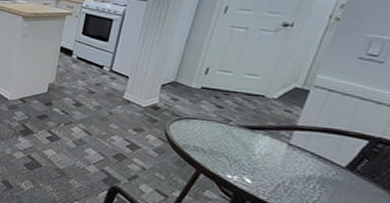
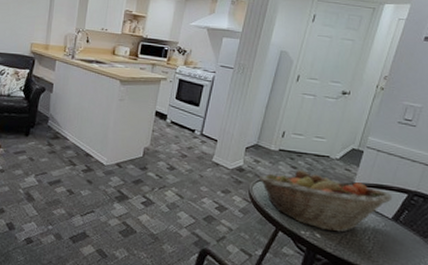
fruit basket: none [176,109,348,180] -> present [258,170,393,233]

